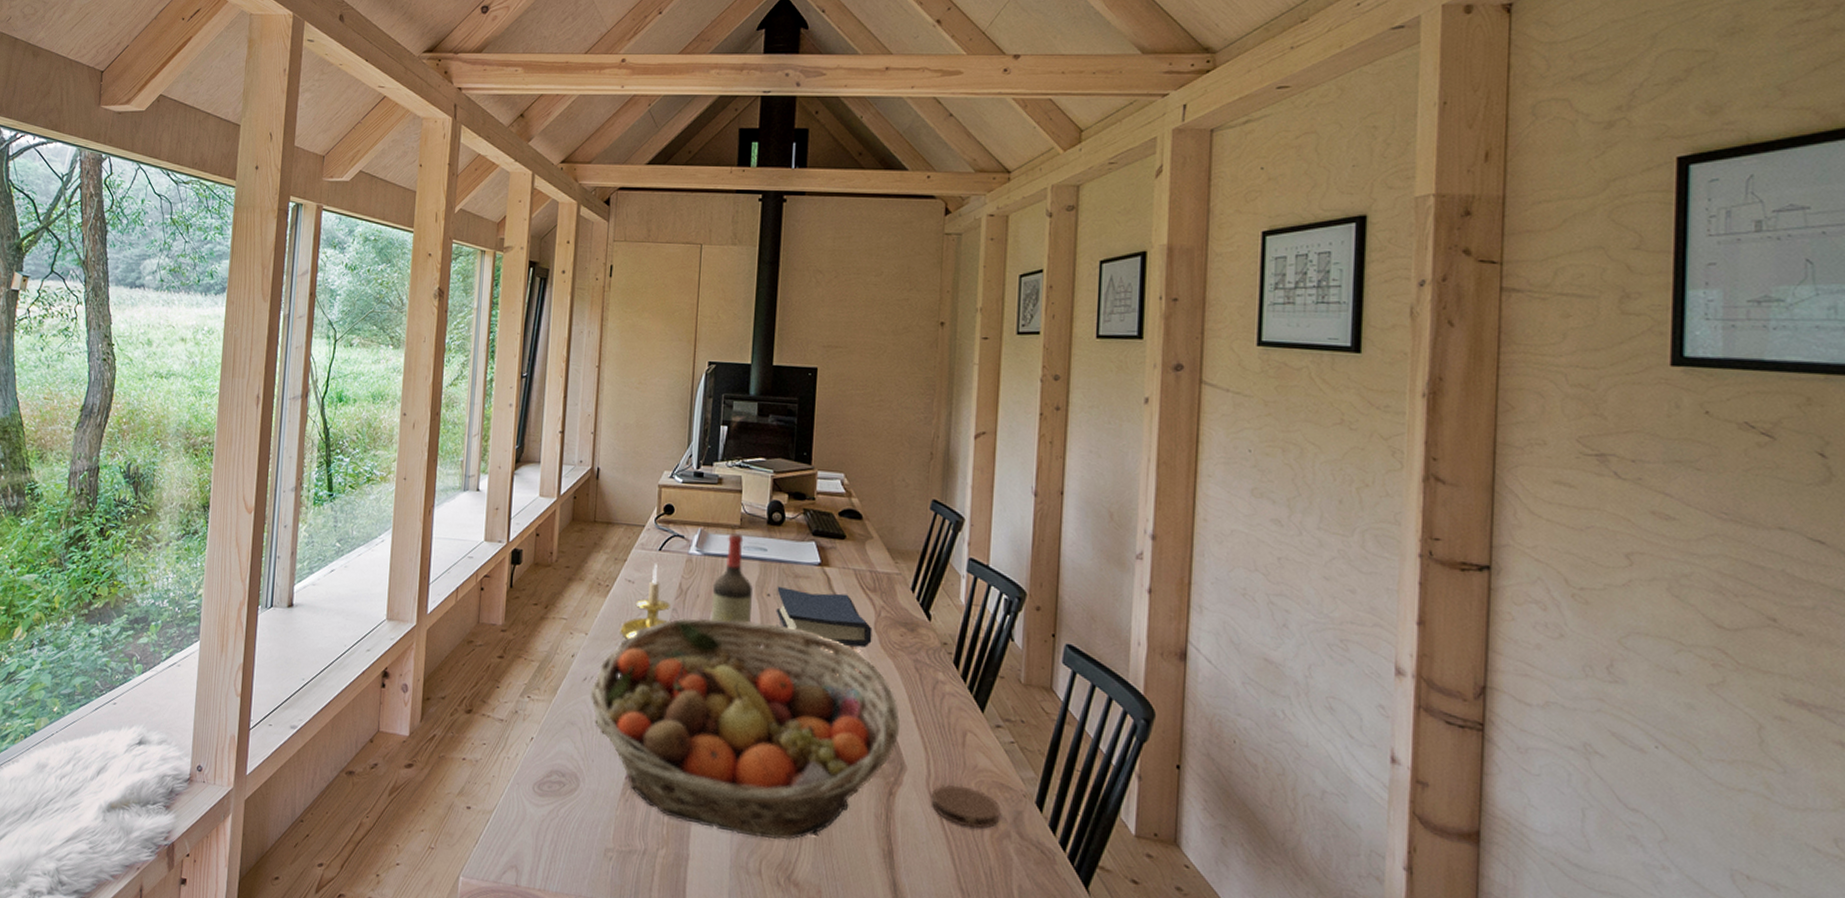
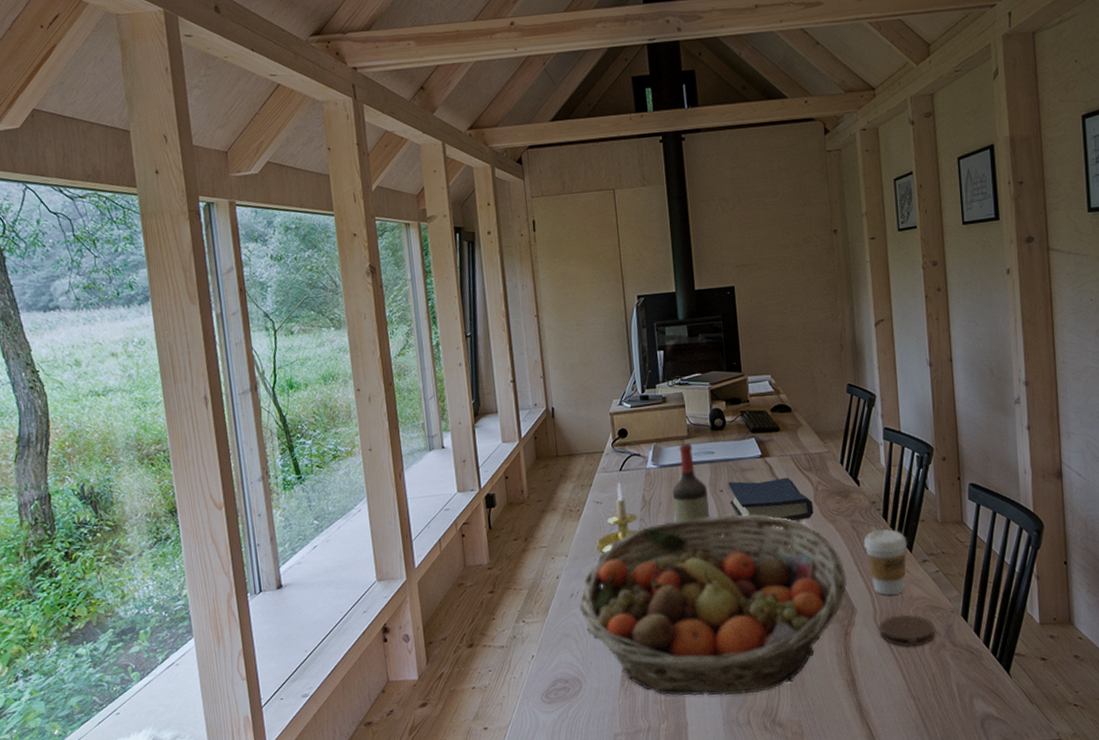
coffee cup: none [925,676,980,761] -> present [863,529,908,596]

